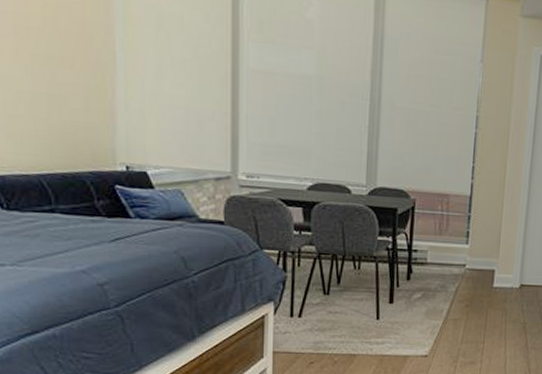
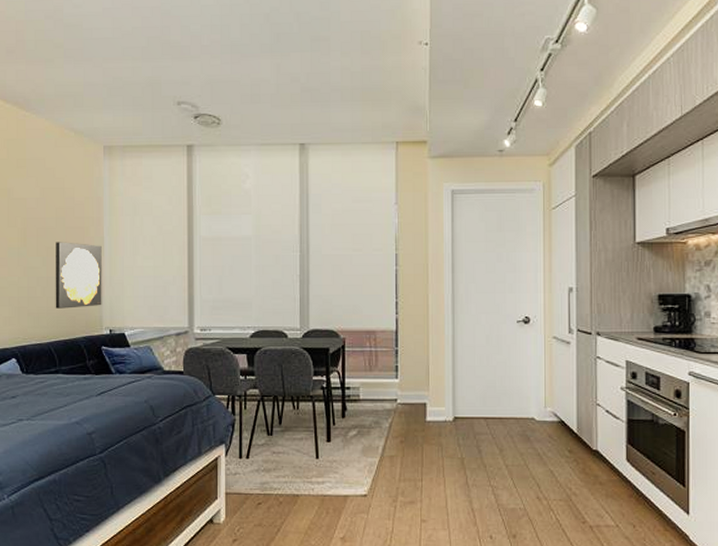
wall art: none [44,48,115,136] -> present [55,242,102,309]

